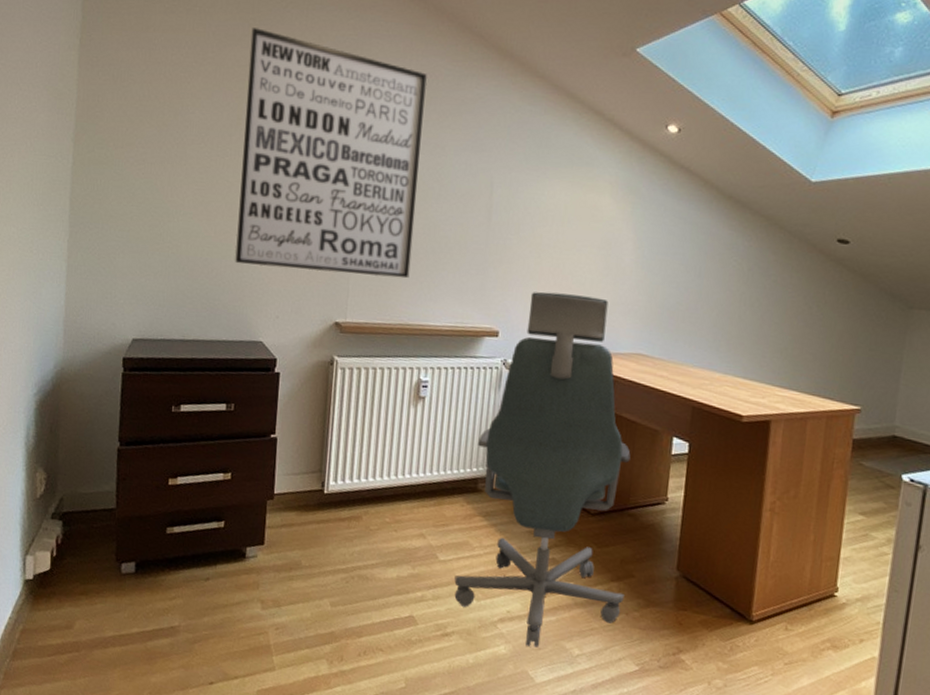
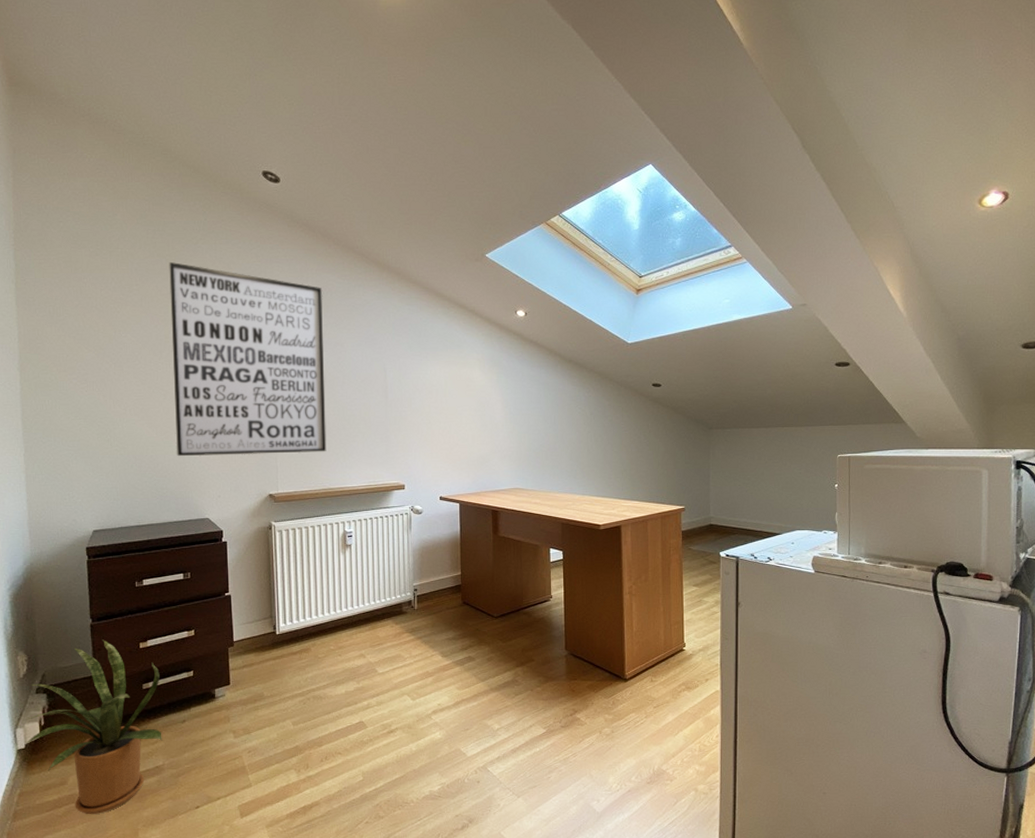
house plant: none [34,468,187,670] -> present [25,639,162,815]
office chair: present [454,291,631,648] -> none [393,449,528,729]

